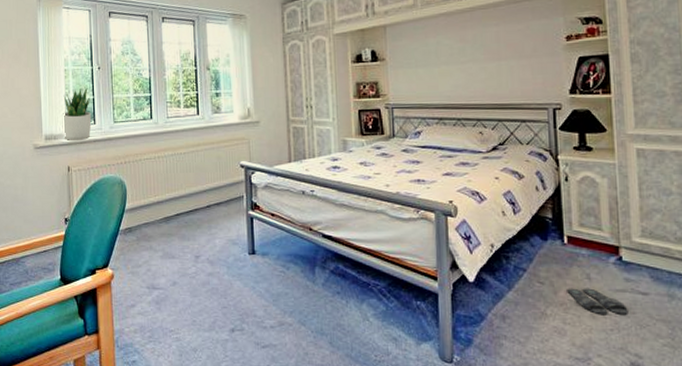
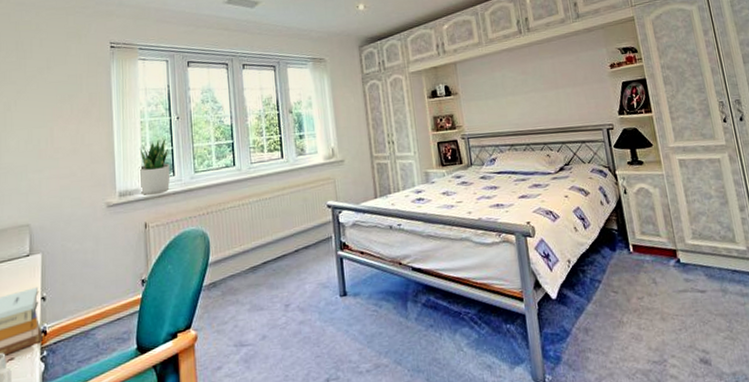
slippers: present [567,288,628,316] -> none [638,291,692,317]

